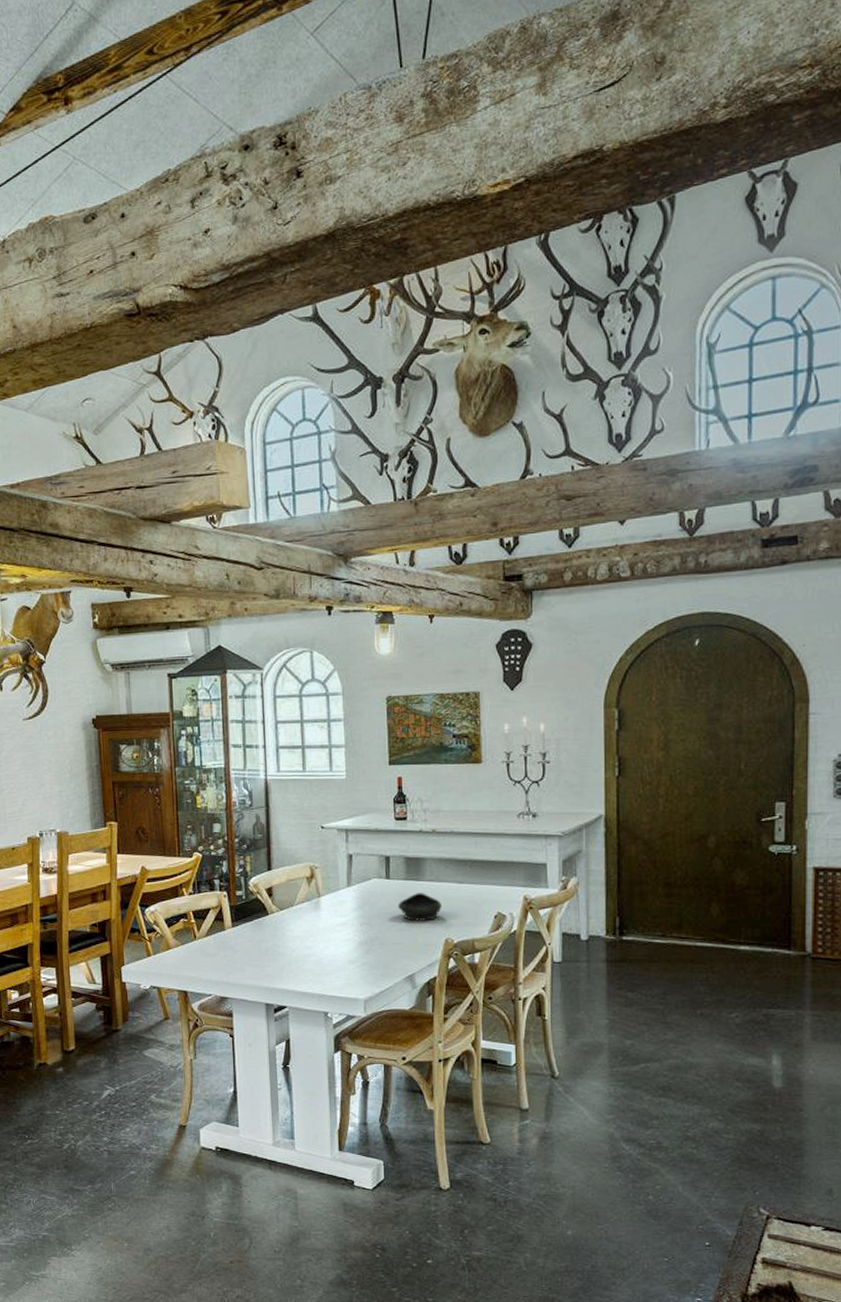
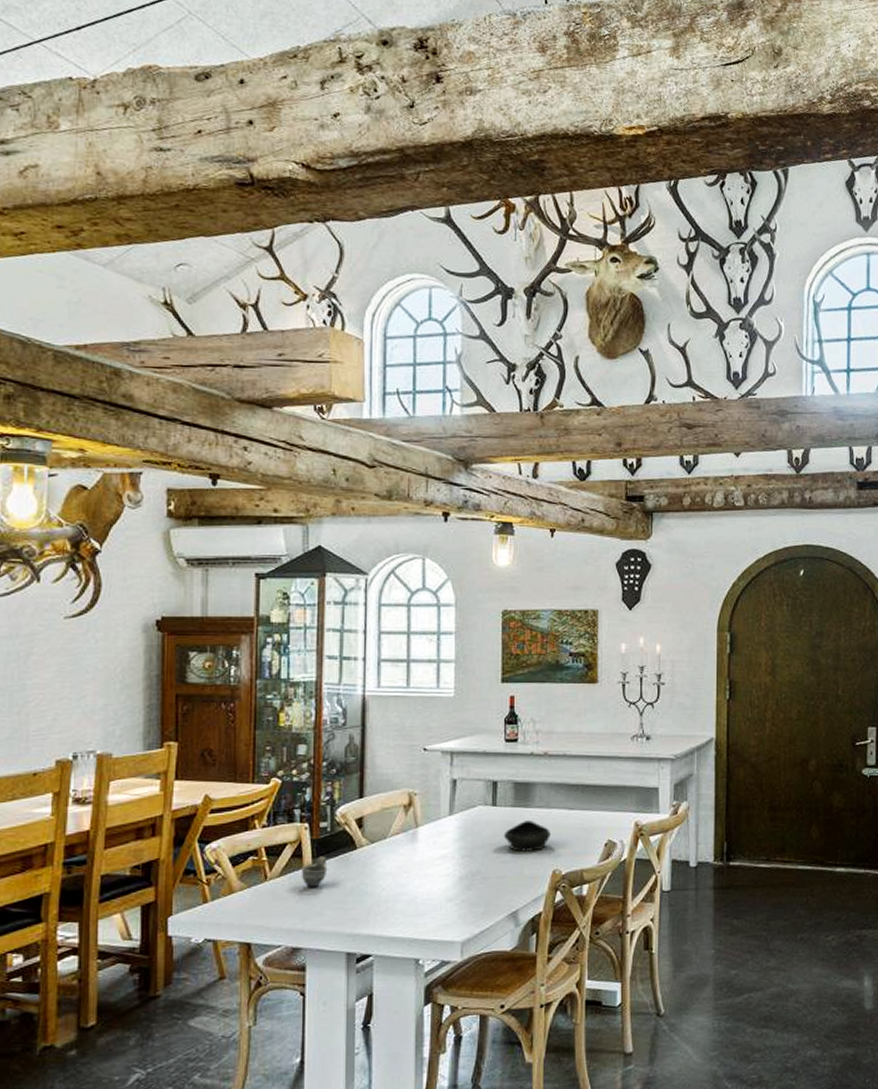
cup: none [223,920,245,947] -> present [301,856,328,888]

